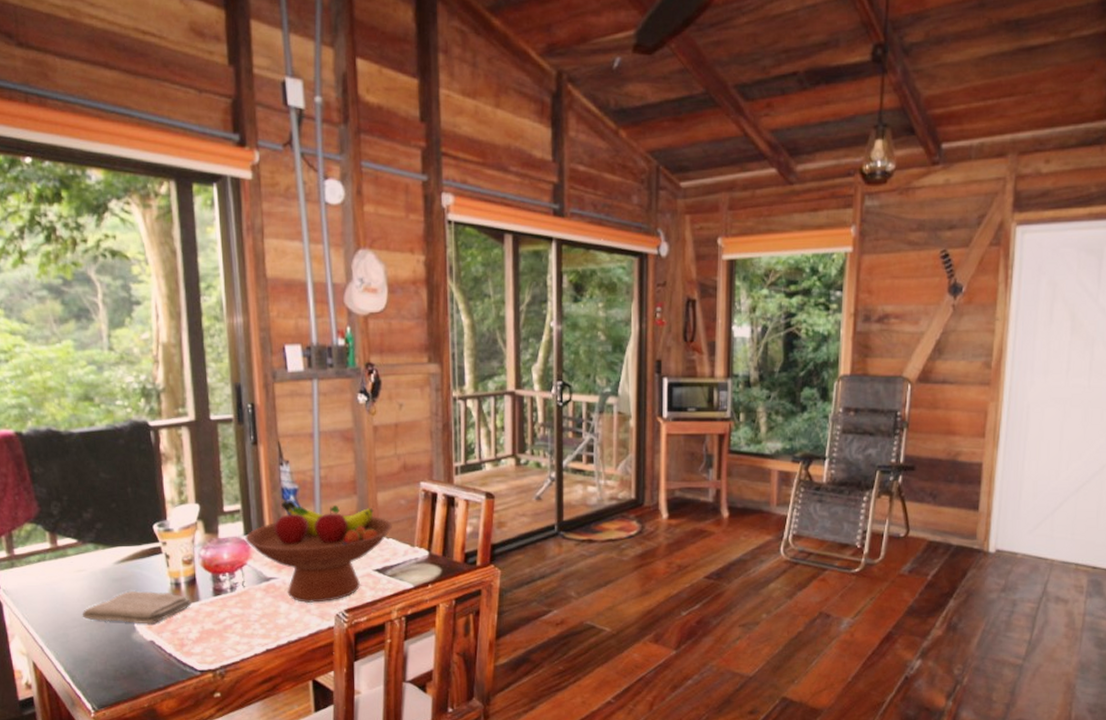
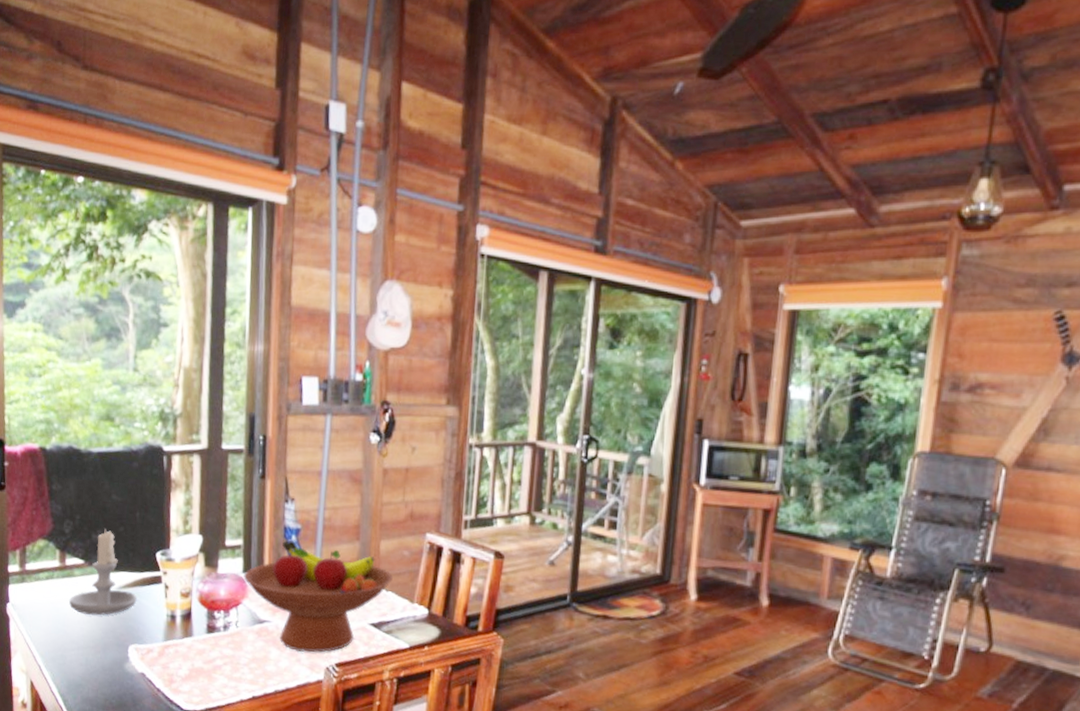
candle: none [66,507,138,591] -> present [69,529,137,616]
washcloth: present [82,591,192,625] -> none [80,619,185,656]

